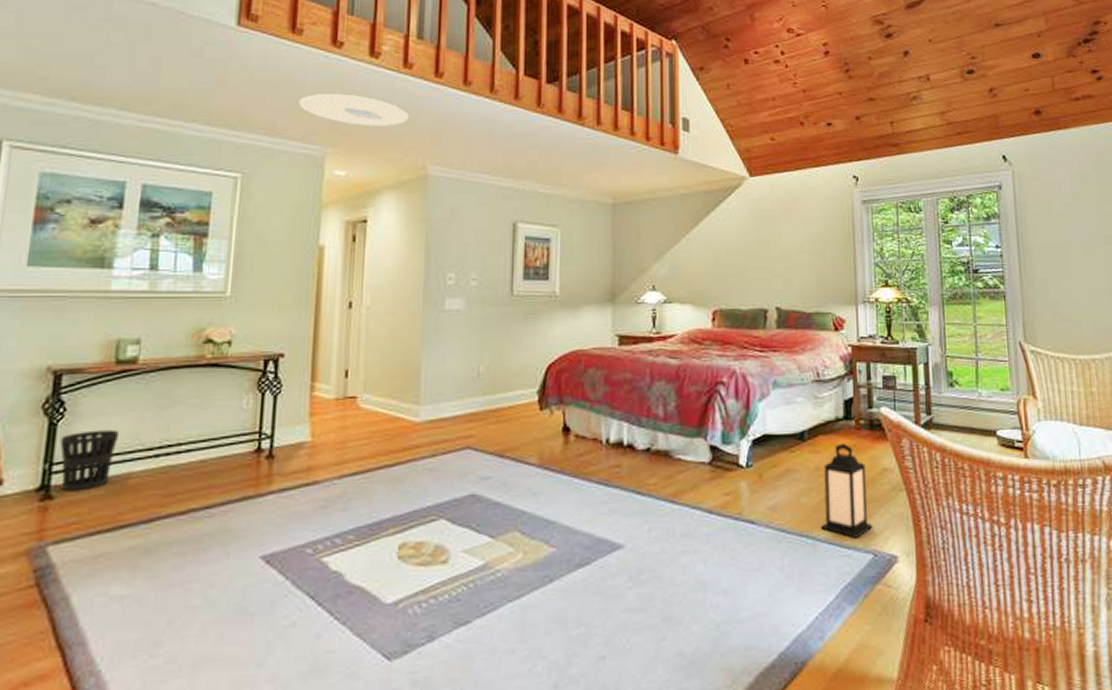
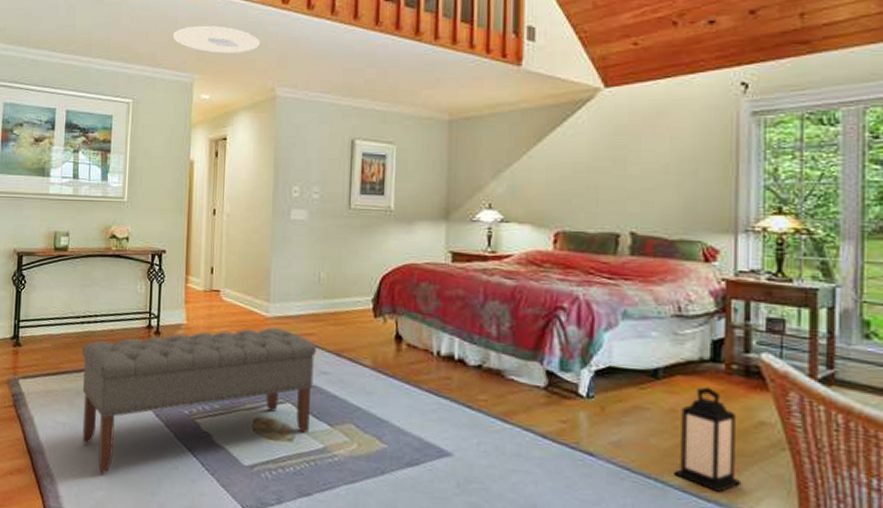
wastebasket: present [60,429,118,492] -> none [23,299,58,343]
bench: none [150,434,476,653] -> present [81,327,317,473]

